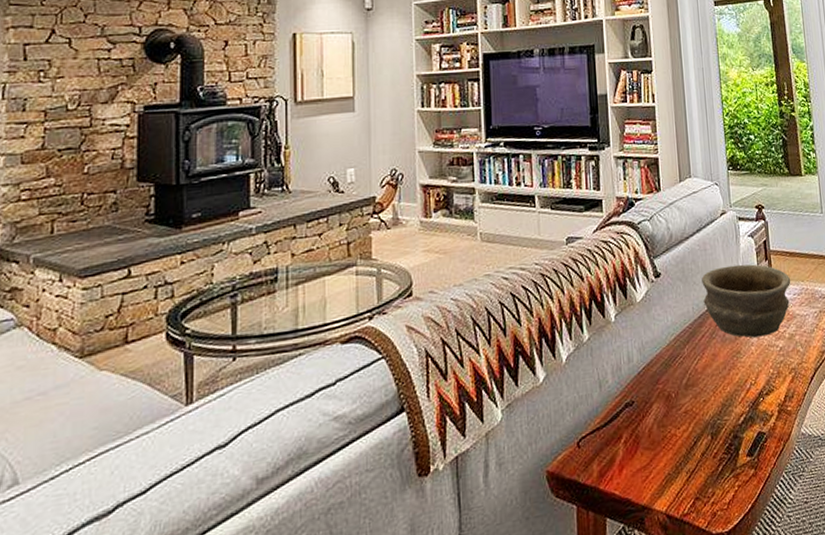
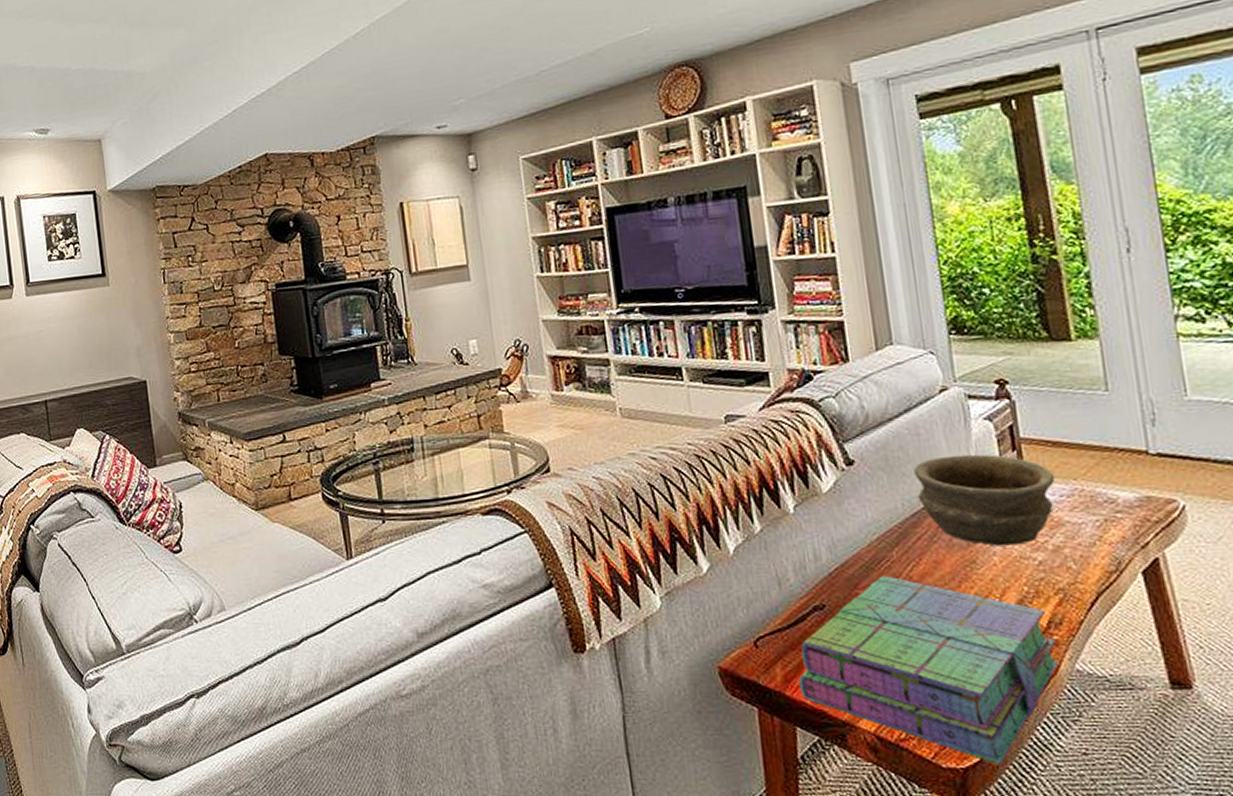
stack of books: none [610,370,791,525] -> present [799,575,1060,766]

